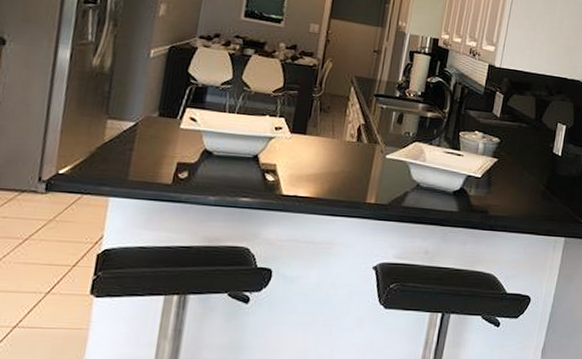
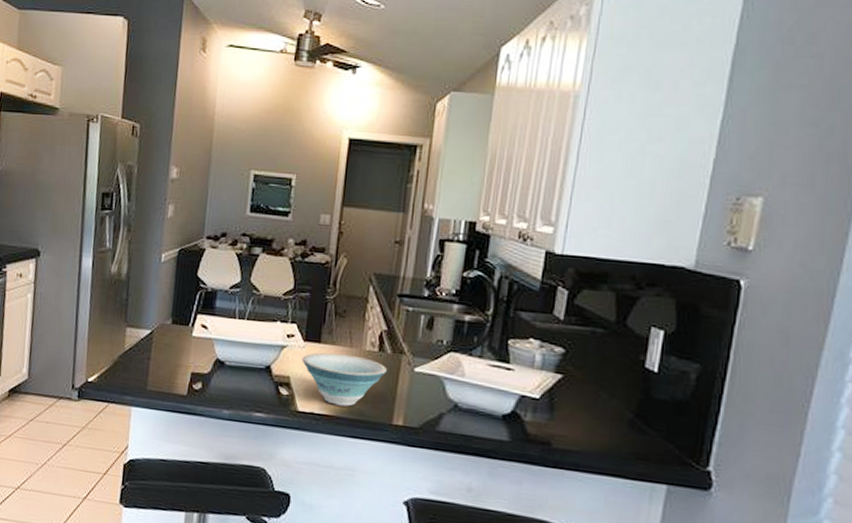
bowl: none [288,142,363,189] -> present [302,352,387,407]

